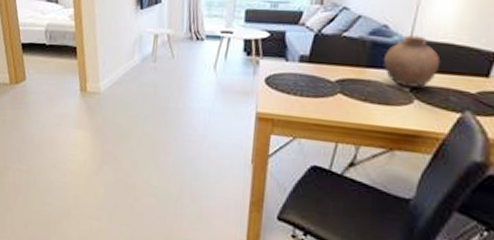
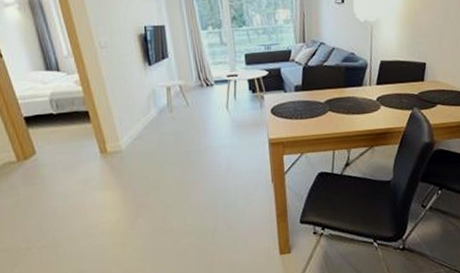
pottery: present [384,35,441,88] -> none [356,58,393,97]

